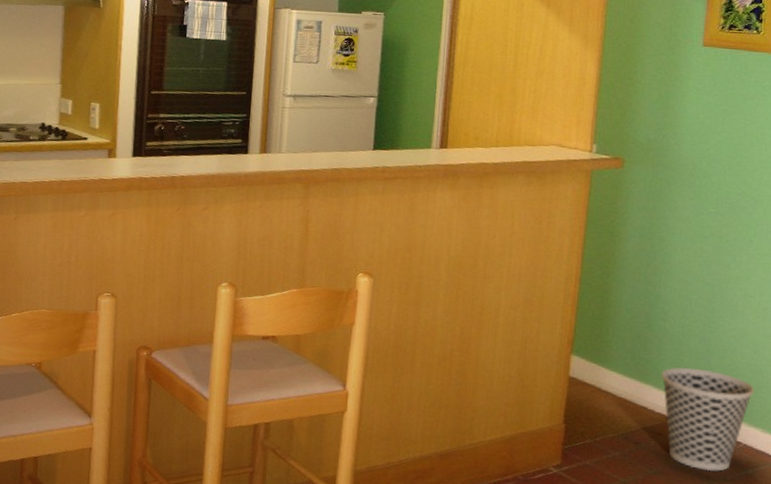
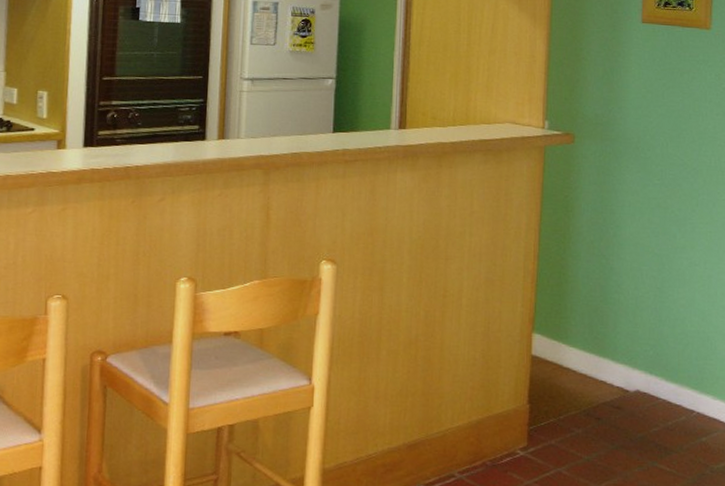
wastebasket: present [661,367,754,472] -> none [618,339,704,443]

